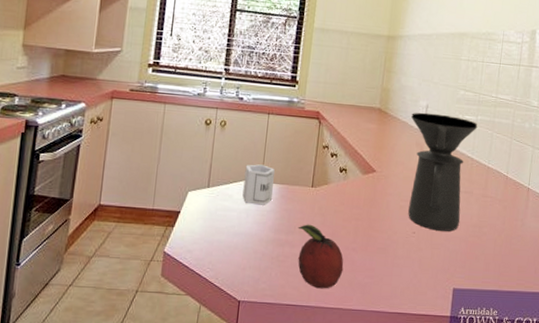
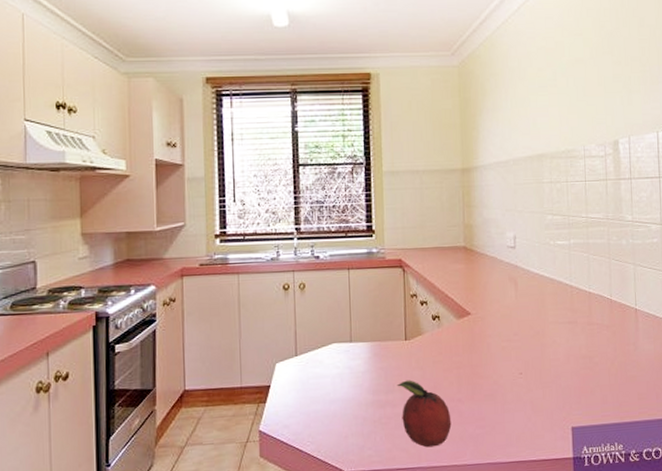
cup: present [242,164,275,205] -> none [332,323,365,367]
coffee maker: present [408,112,478,231] -> none [500,243,572,368]

